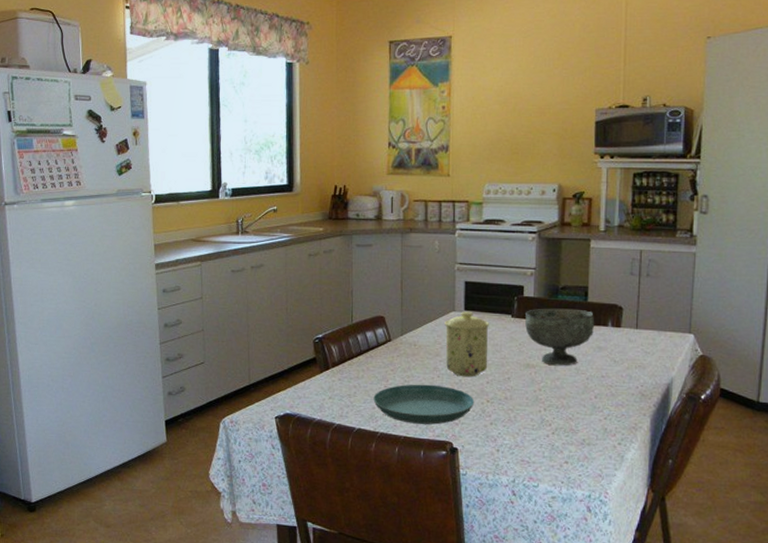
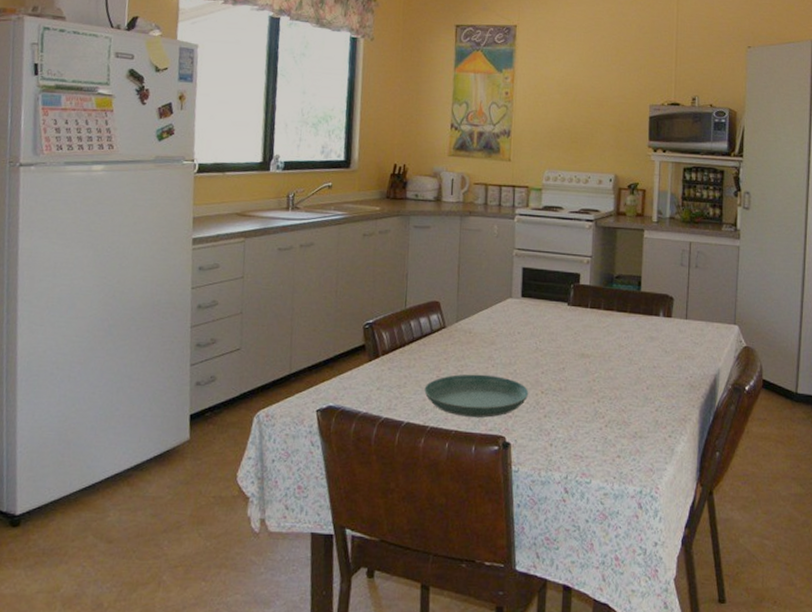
mug: present [445,312,489,378] -> none [501,298,545,367]
bowl: present [525,308,595,366] -> none [581,296,648,356]

